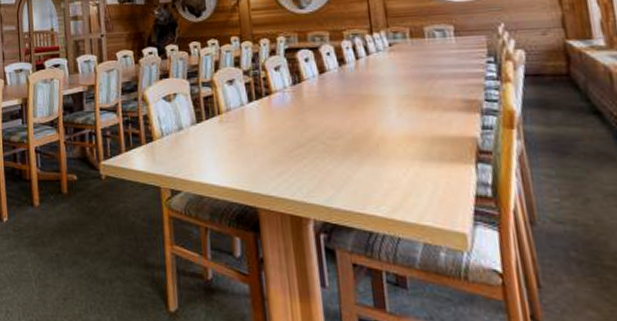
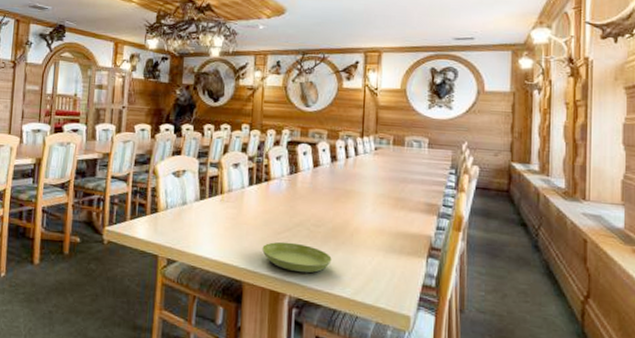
saucer: none [274,160,358,193] -> present [262,241,332,273]

